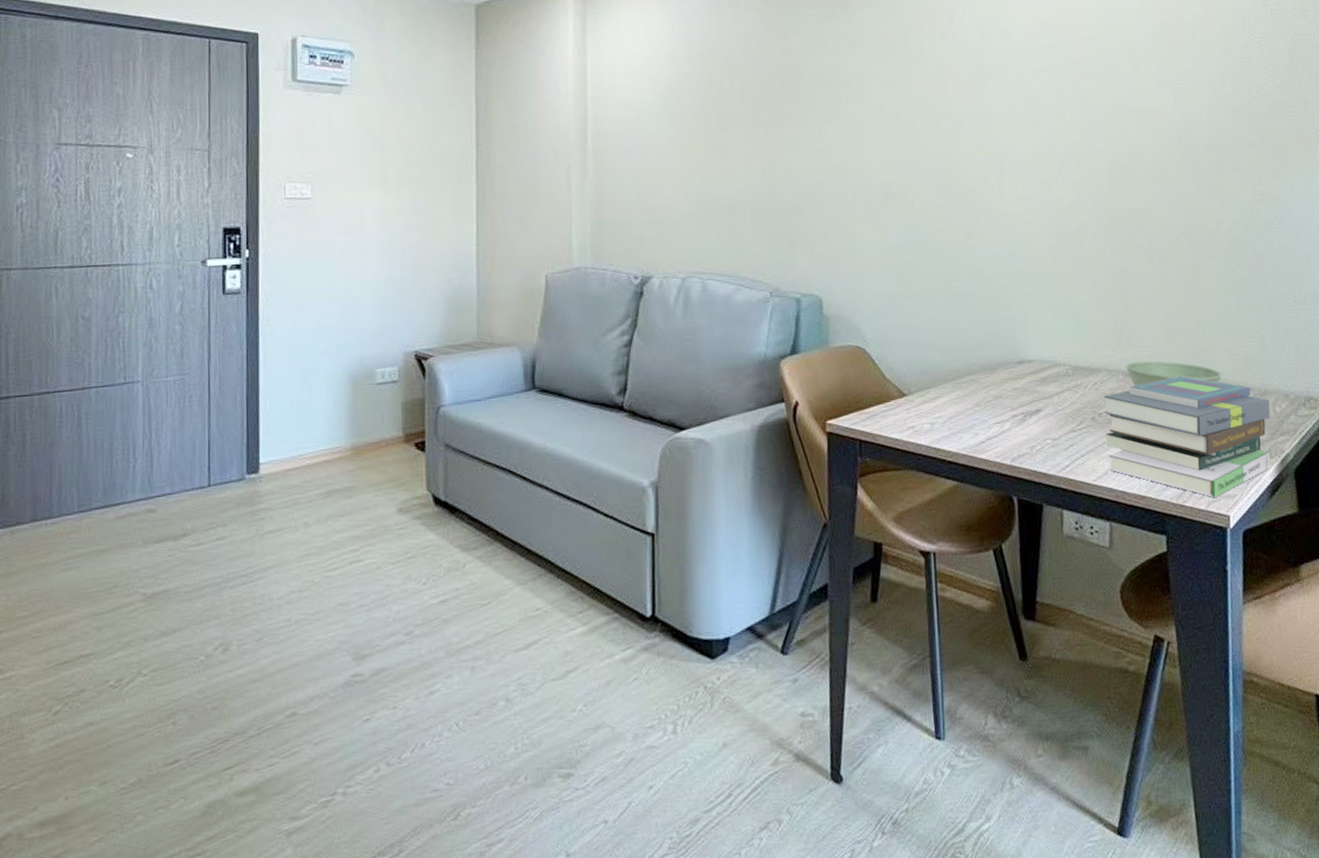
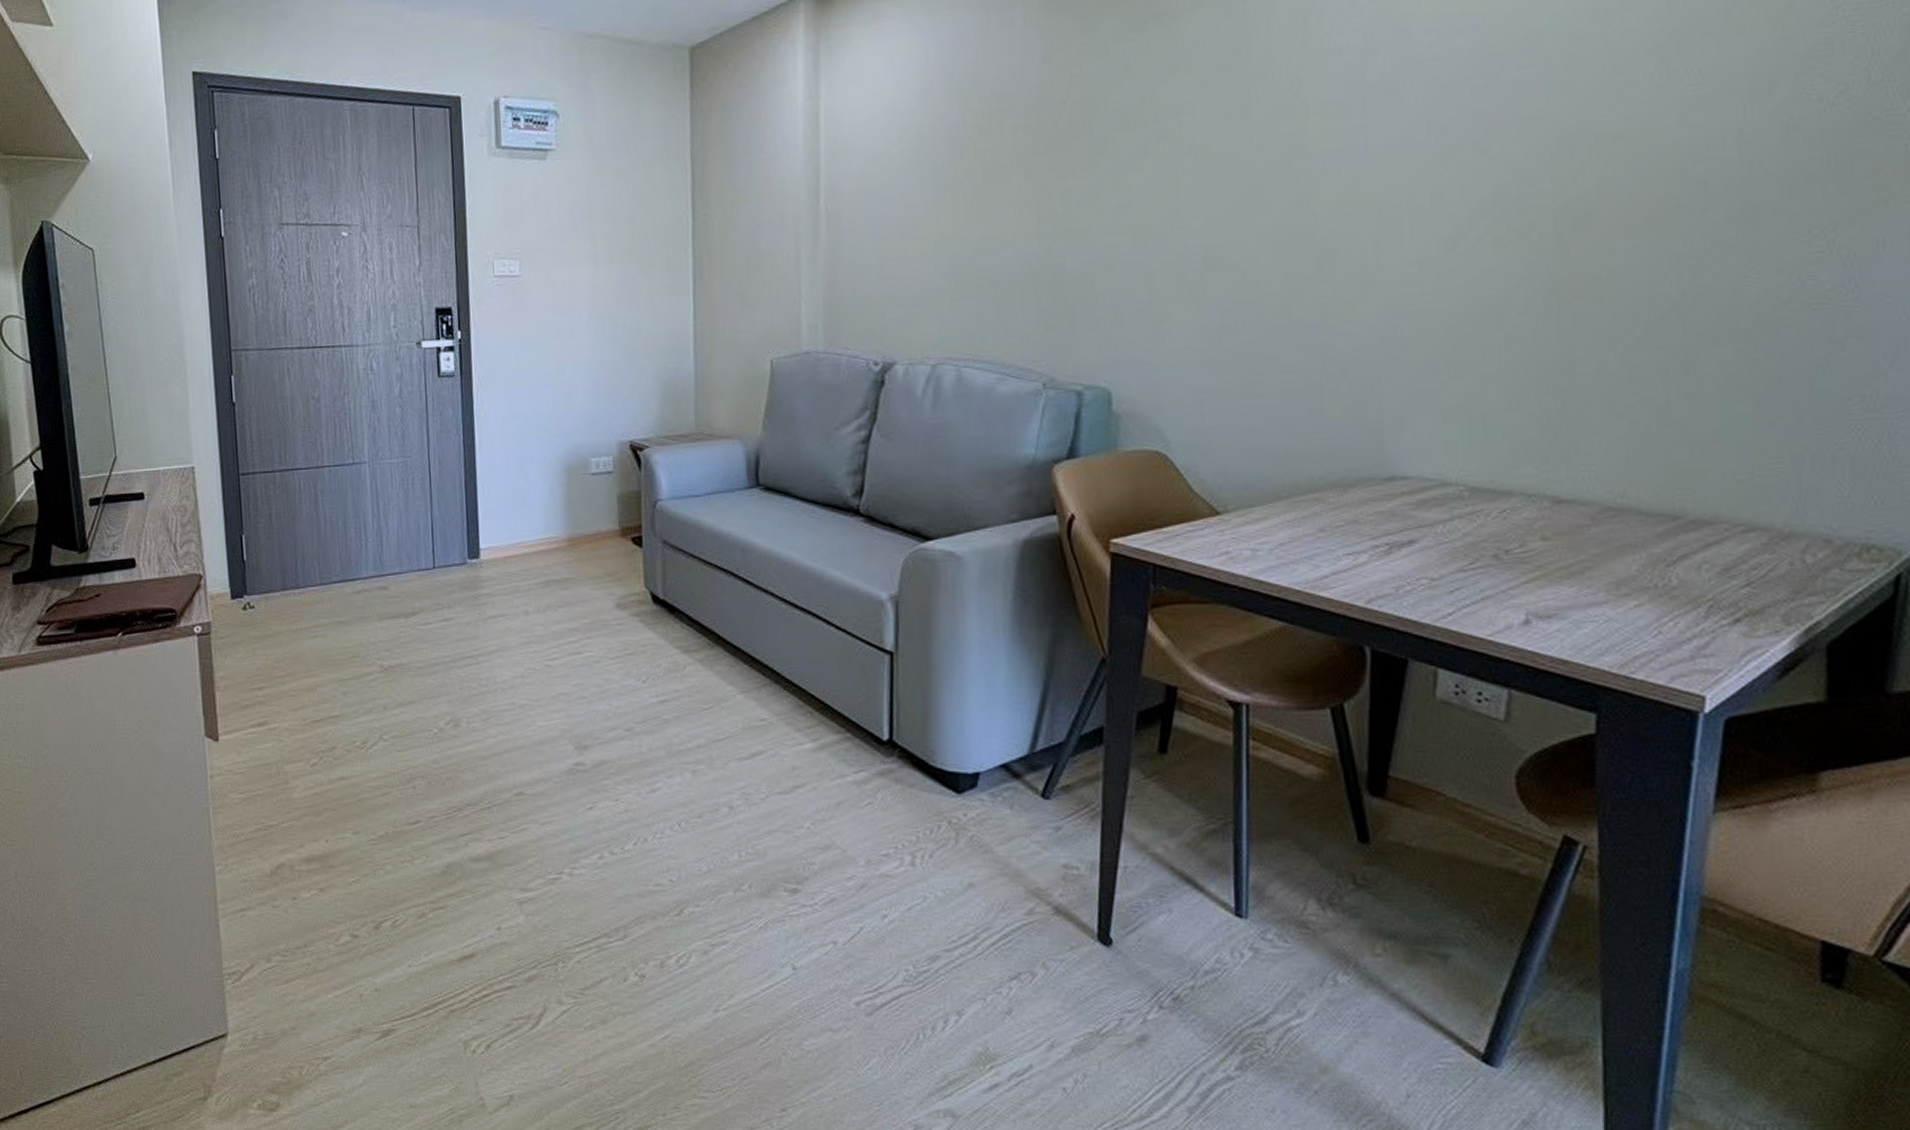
books: present [1104,376,1271,498] -> none [1512,506,1796,672]
bowl: present [1125,360,1223,387] -> none [1554,483,1717,518]

